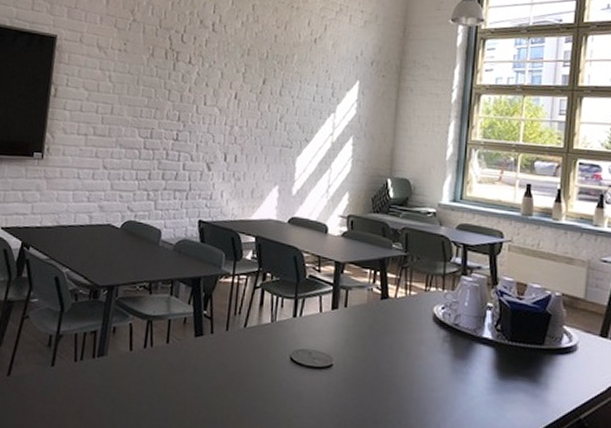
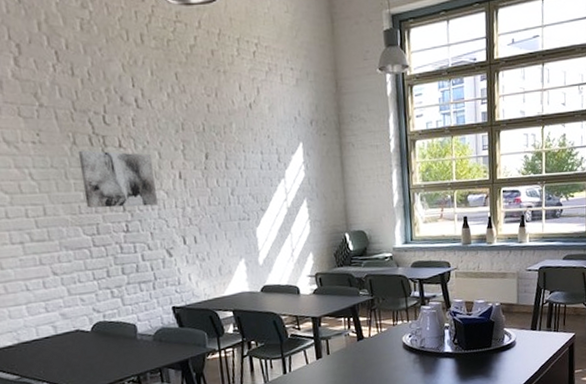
wall art: none [147,61,215,120] -> present [77,150,158,208]

